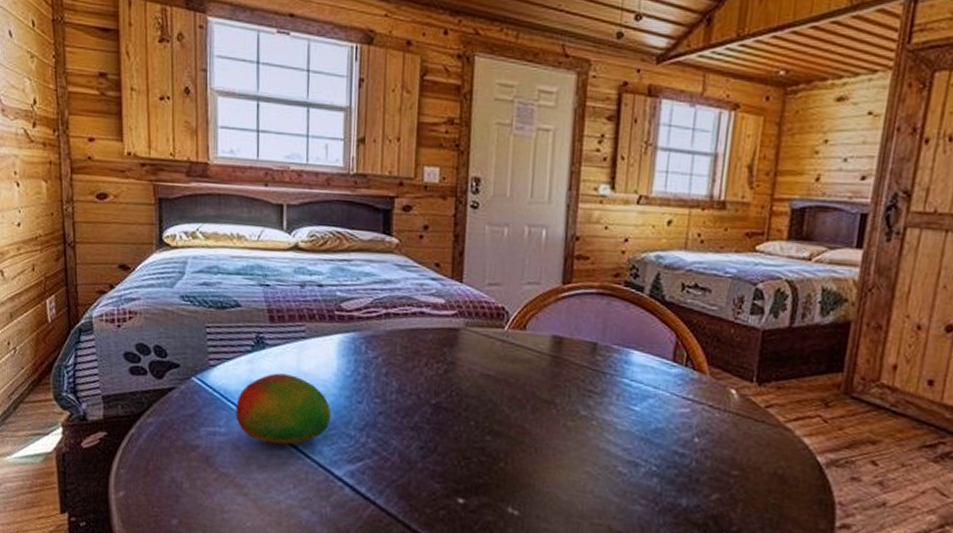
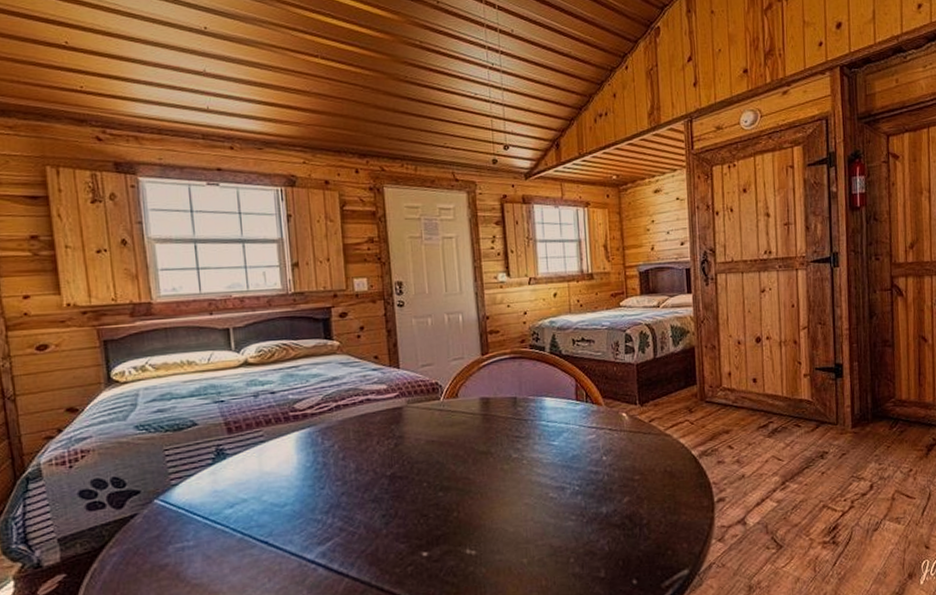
fruit: present [236,373,332,445] -> none [202,477,298,545]

